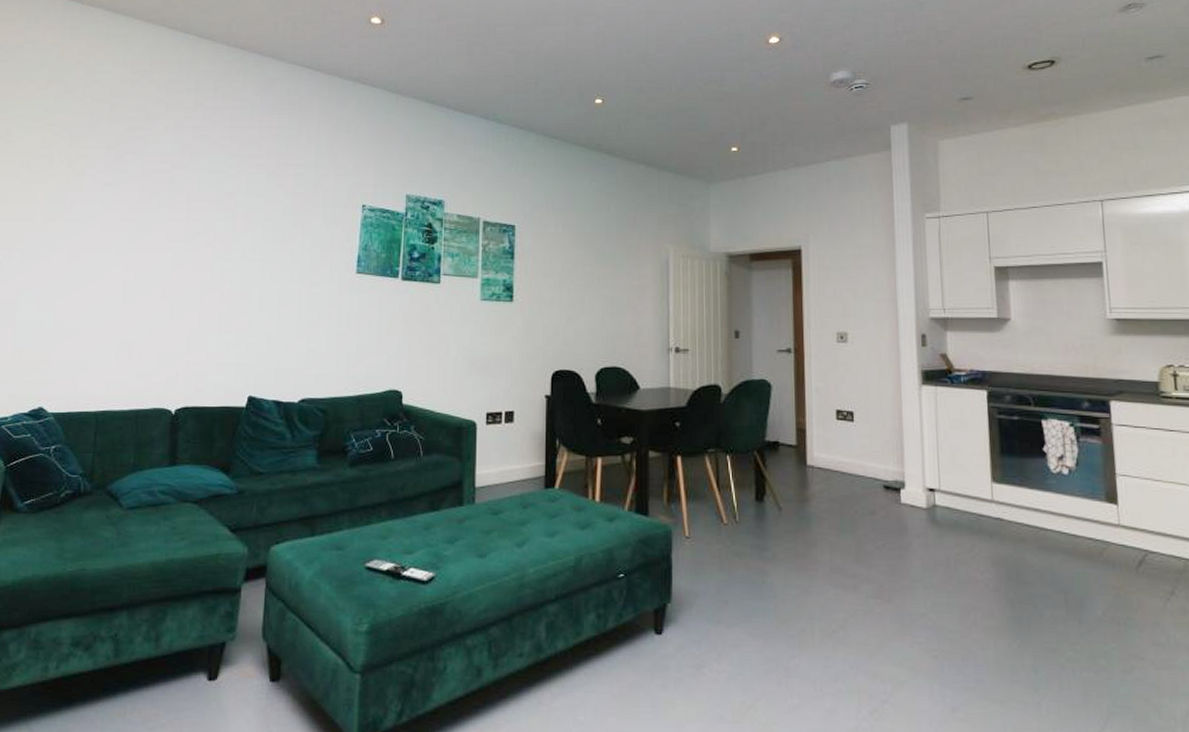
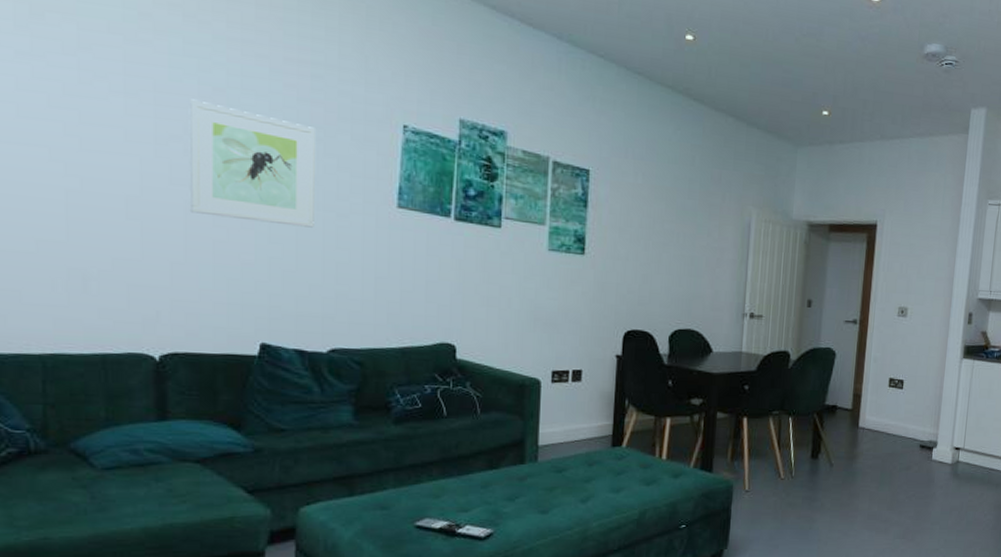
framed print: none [204,203,297,296] -> present [188,99,315,228]

